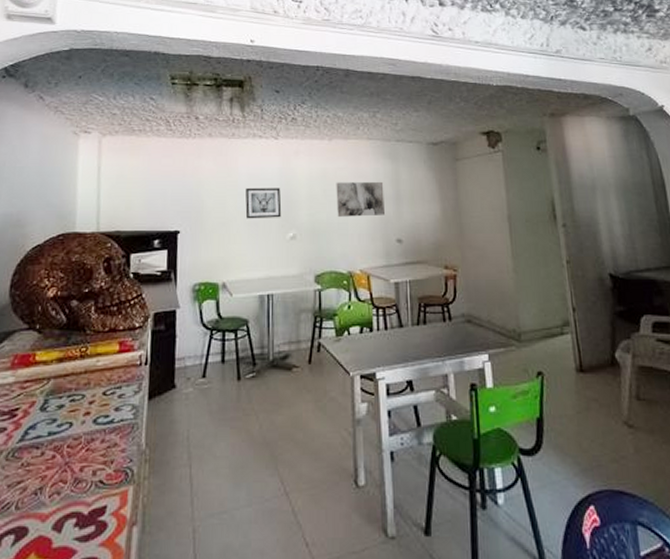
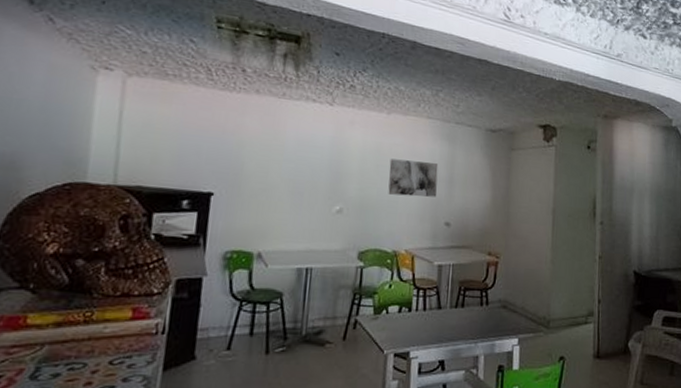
wall art: present [245,187,282,219] -> none [290,153,331,190]

